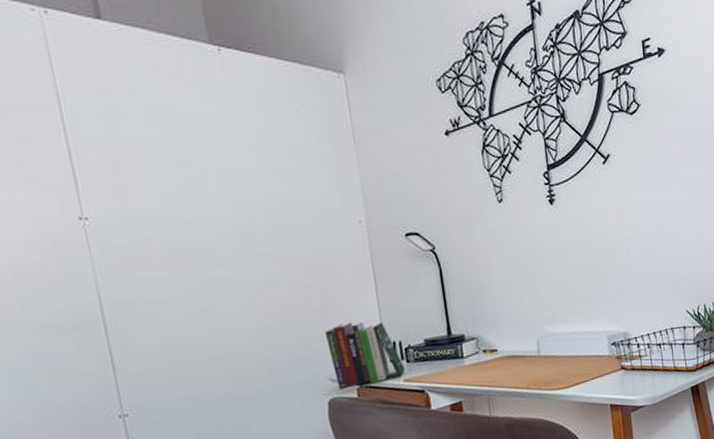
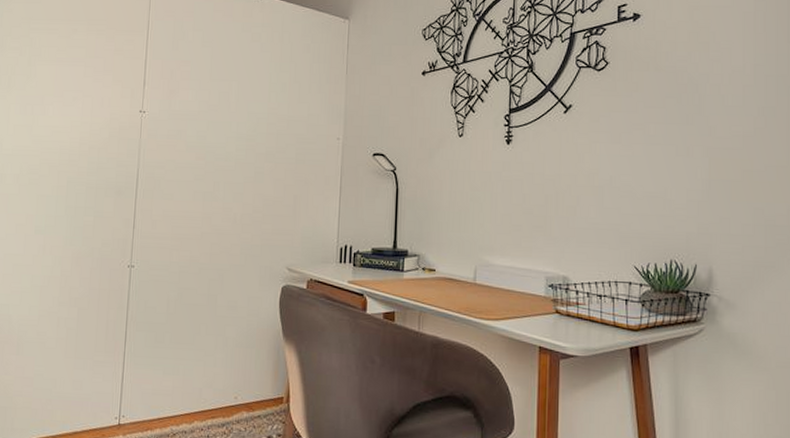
books: present [324,321,405,390] -> none [291,221,351,279]

